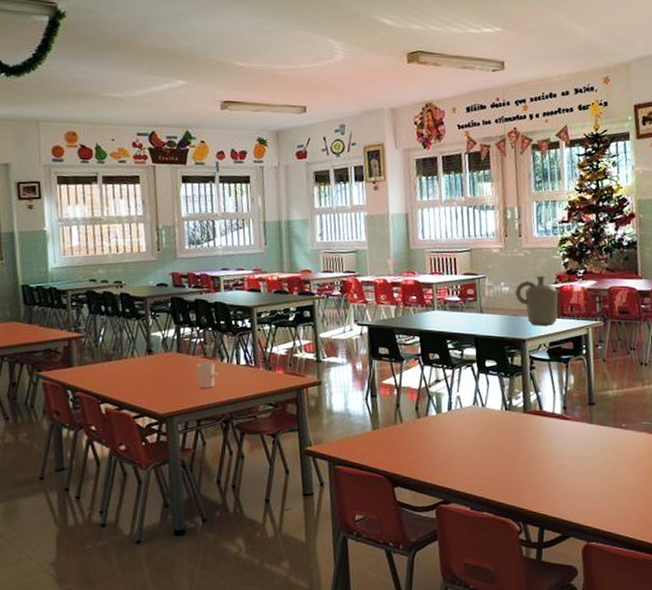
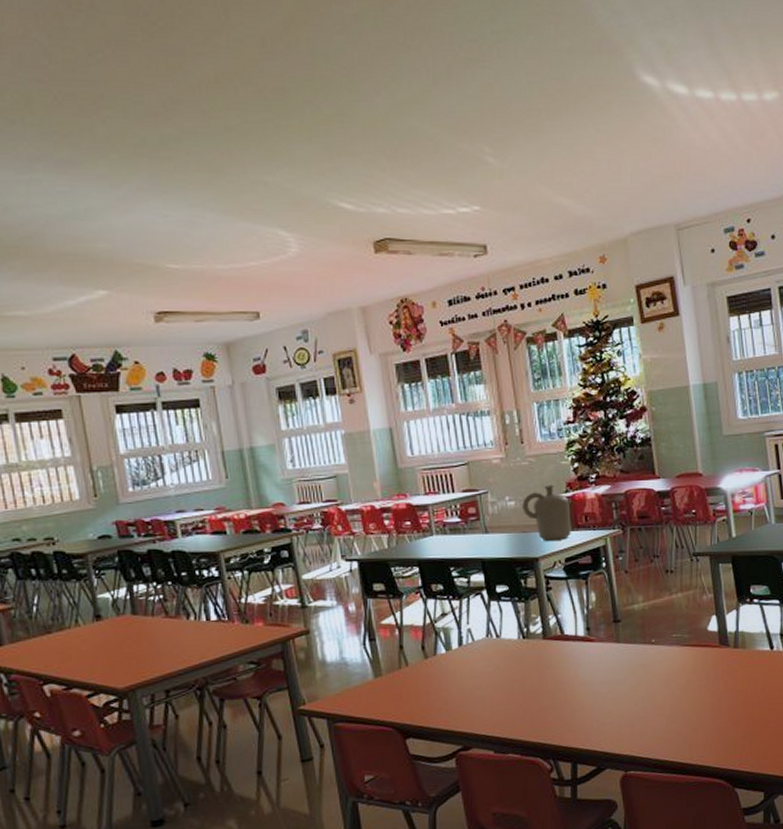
cup: present [195,362,218,389] -> none [156,622,185,653]

